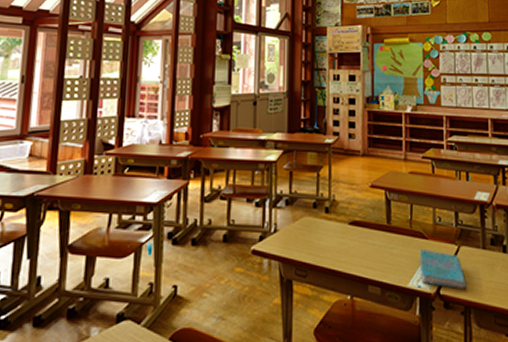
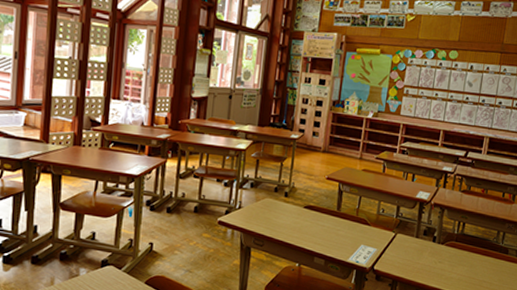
cover: present [419,248,467,290] -> none [360,232,398,267]

